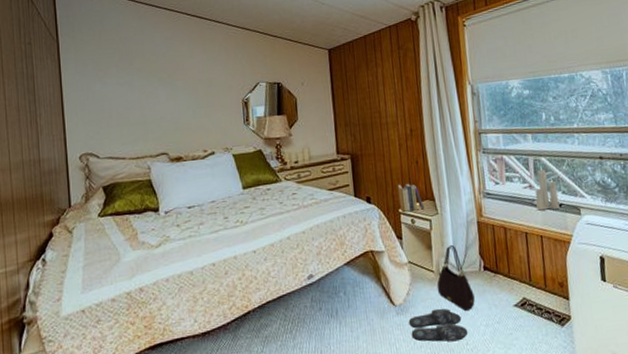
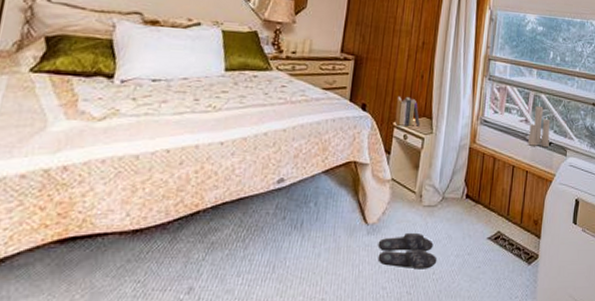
handbag: present [437,244,475,311] -> none [415,167,451,238]

